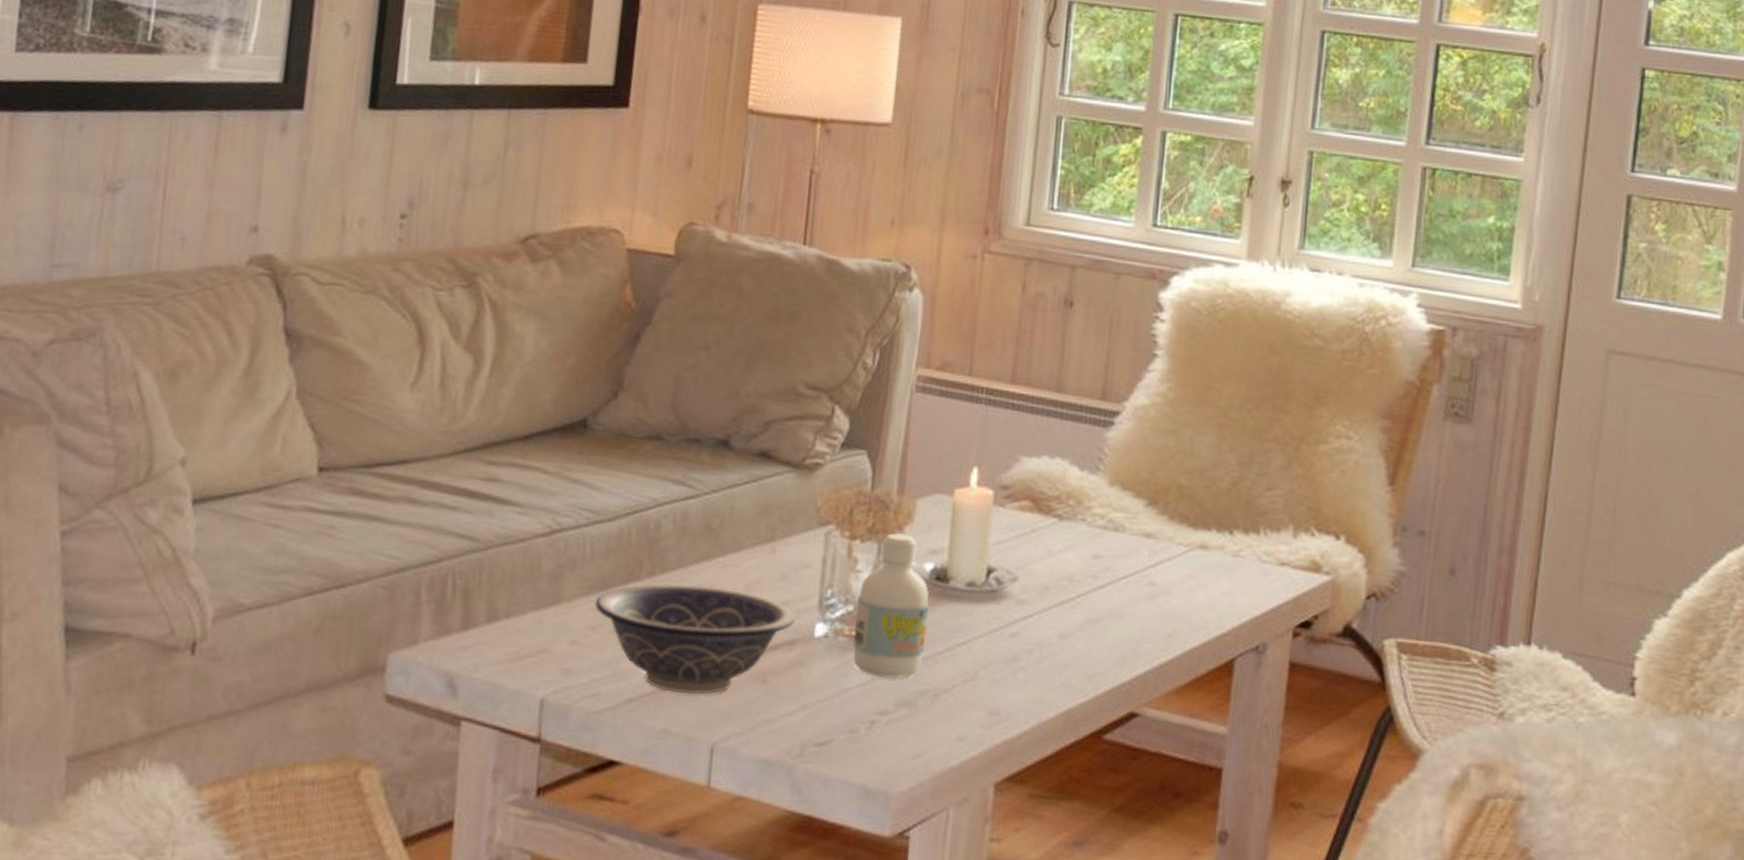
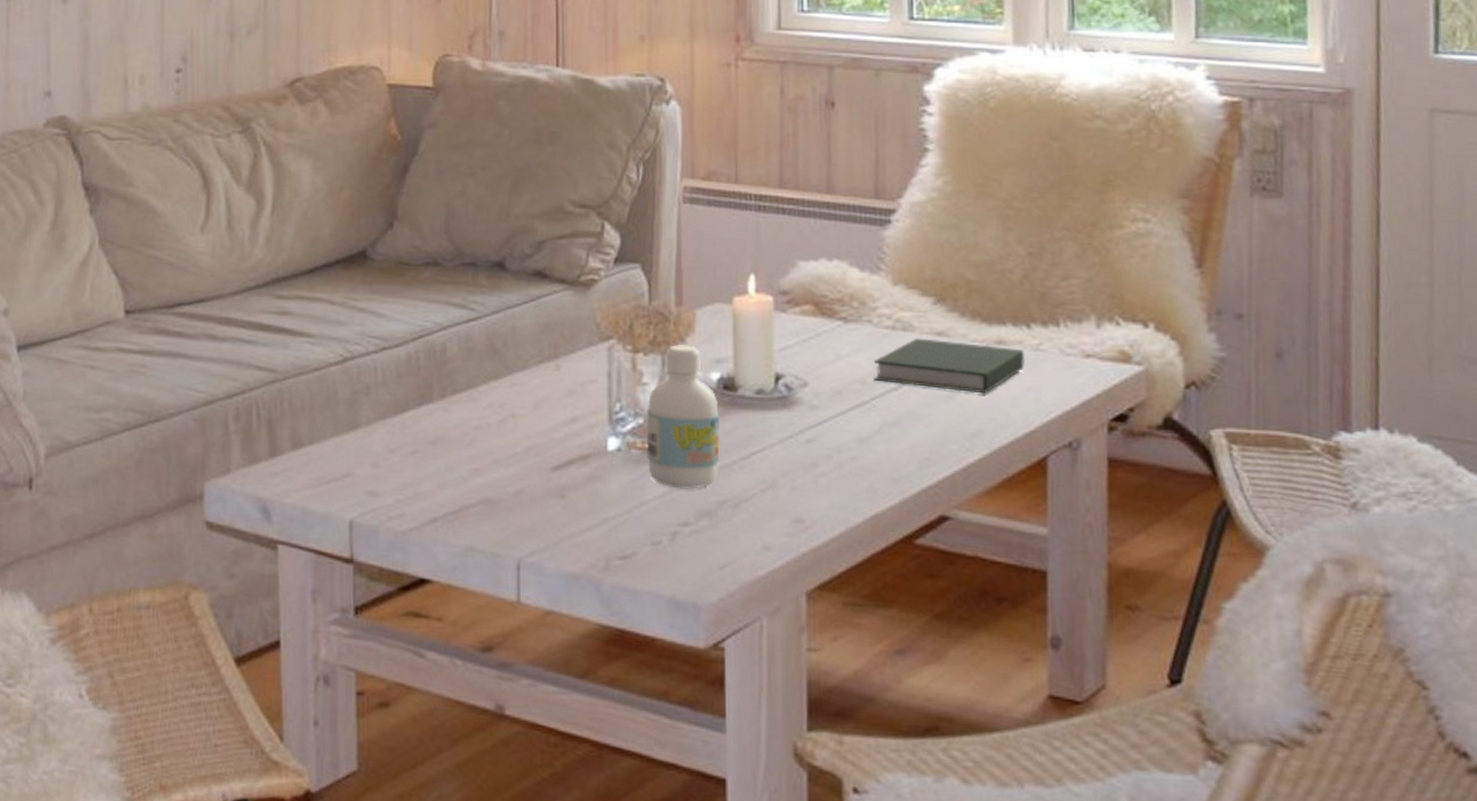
decorative bowl: present [595,583,796,694] -> none [391,404,587,511]
book: none [1081,539,1225,596] -> present [874,338,1026,394]

